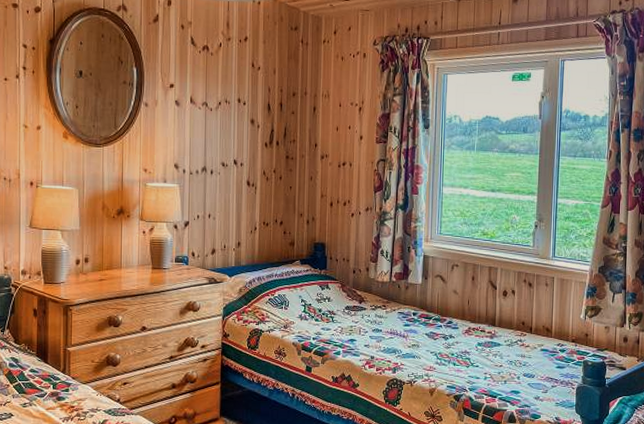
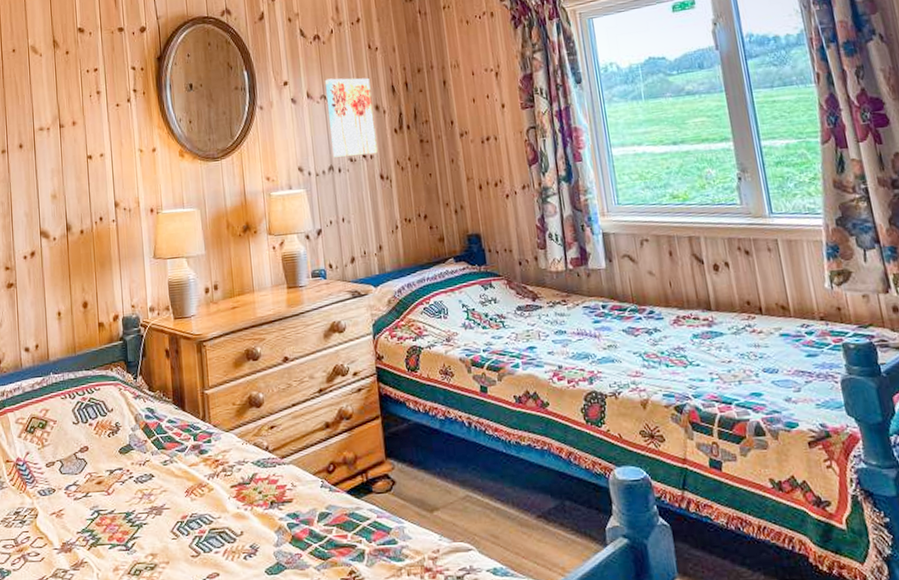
wall art: none [207,88,249,163] -> present [324,78,378,158]

